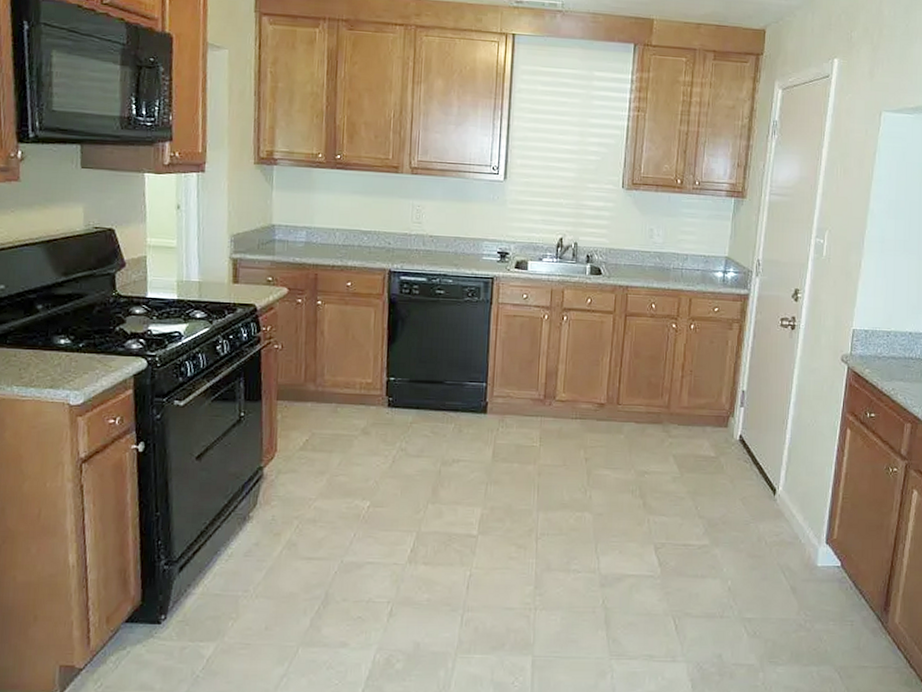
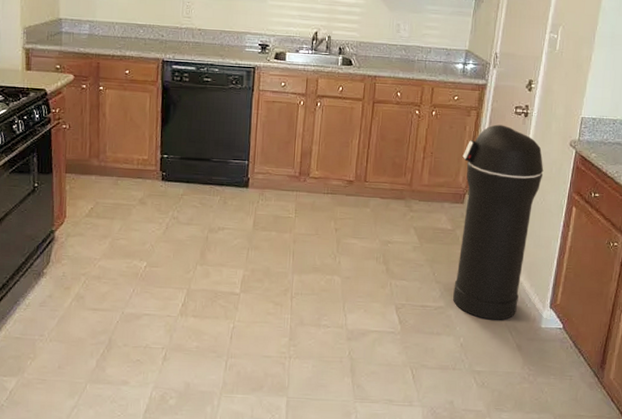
trash can: none [717,338,814,559] -> present [452,124,544,320]

